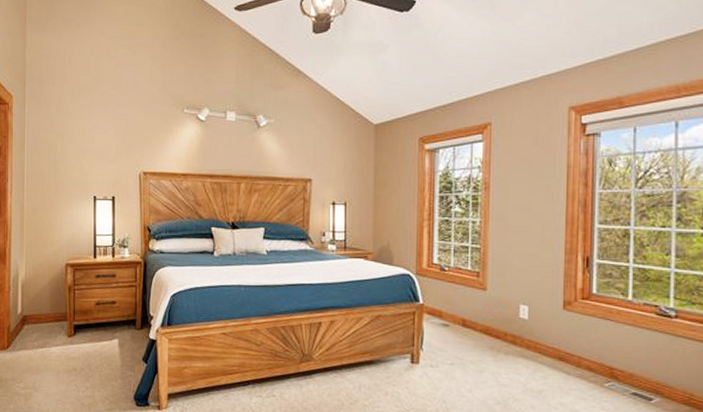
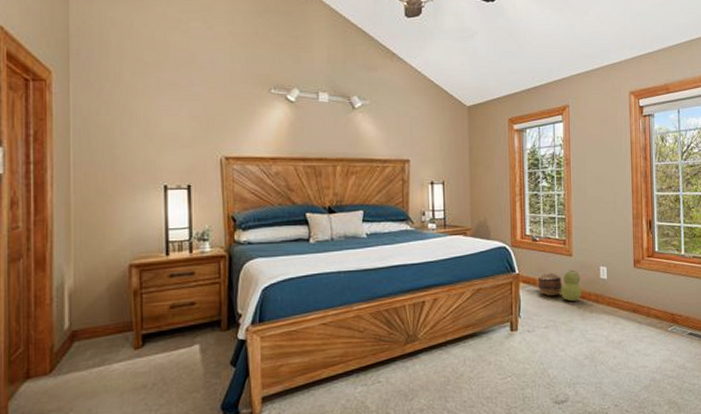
basket: none [445,305,473,332] -> present [538,272,562,297]
vase: none [471,305,496,340] -> present [561,270,582,302]

